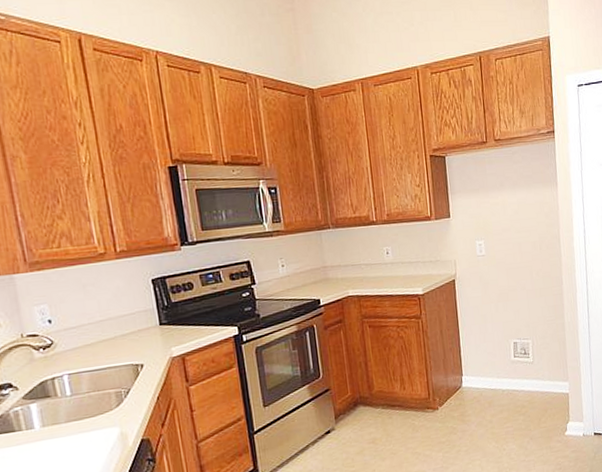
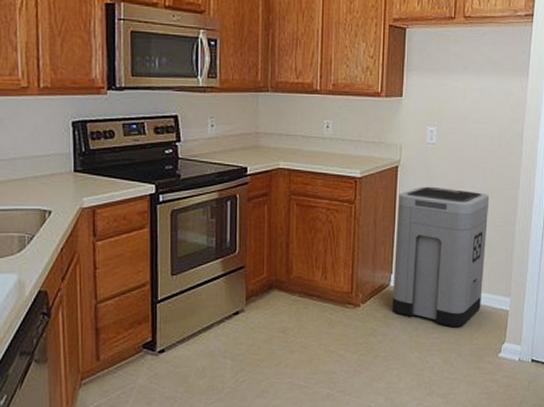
trash can: none [459,293,544,416] -> present [391,186,490,328]

